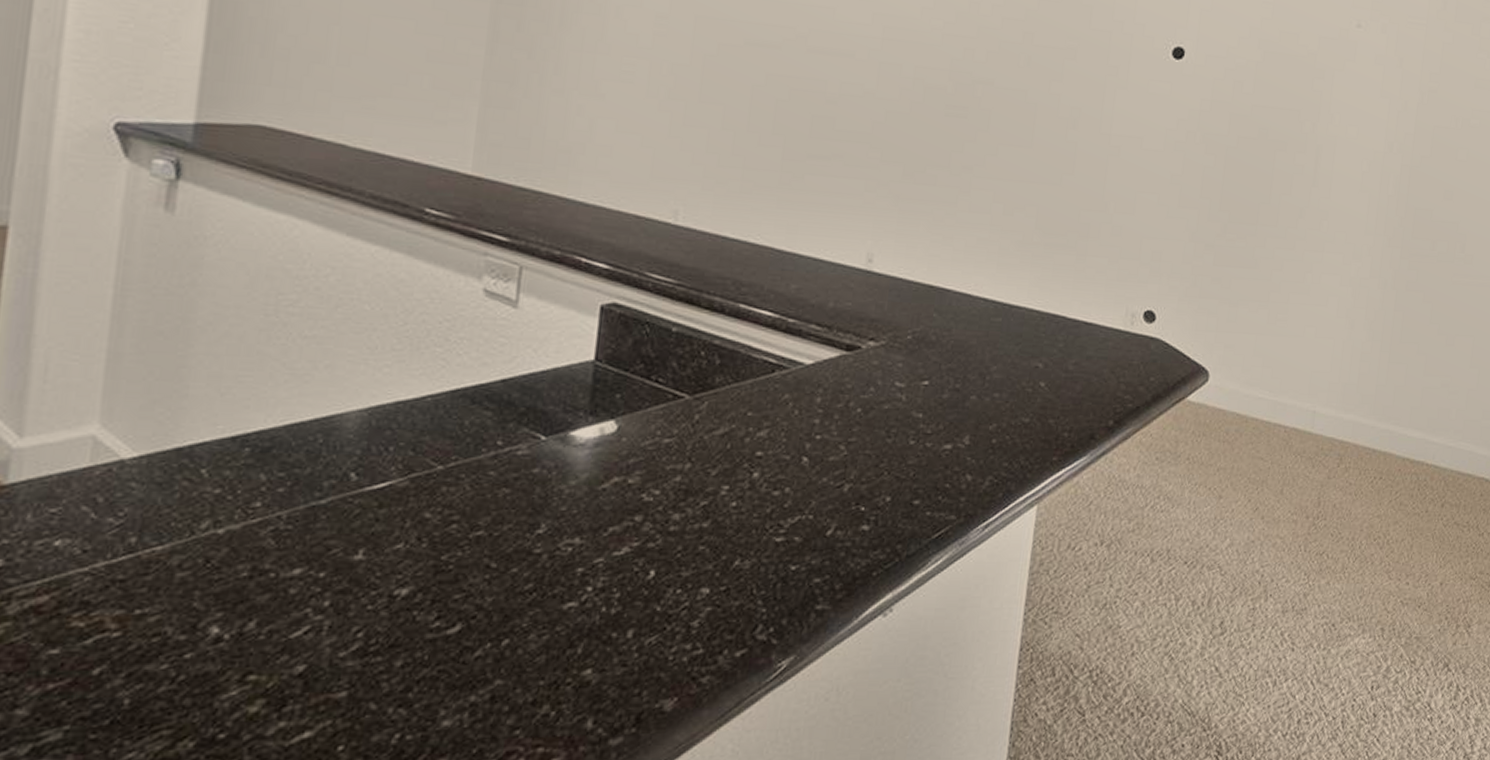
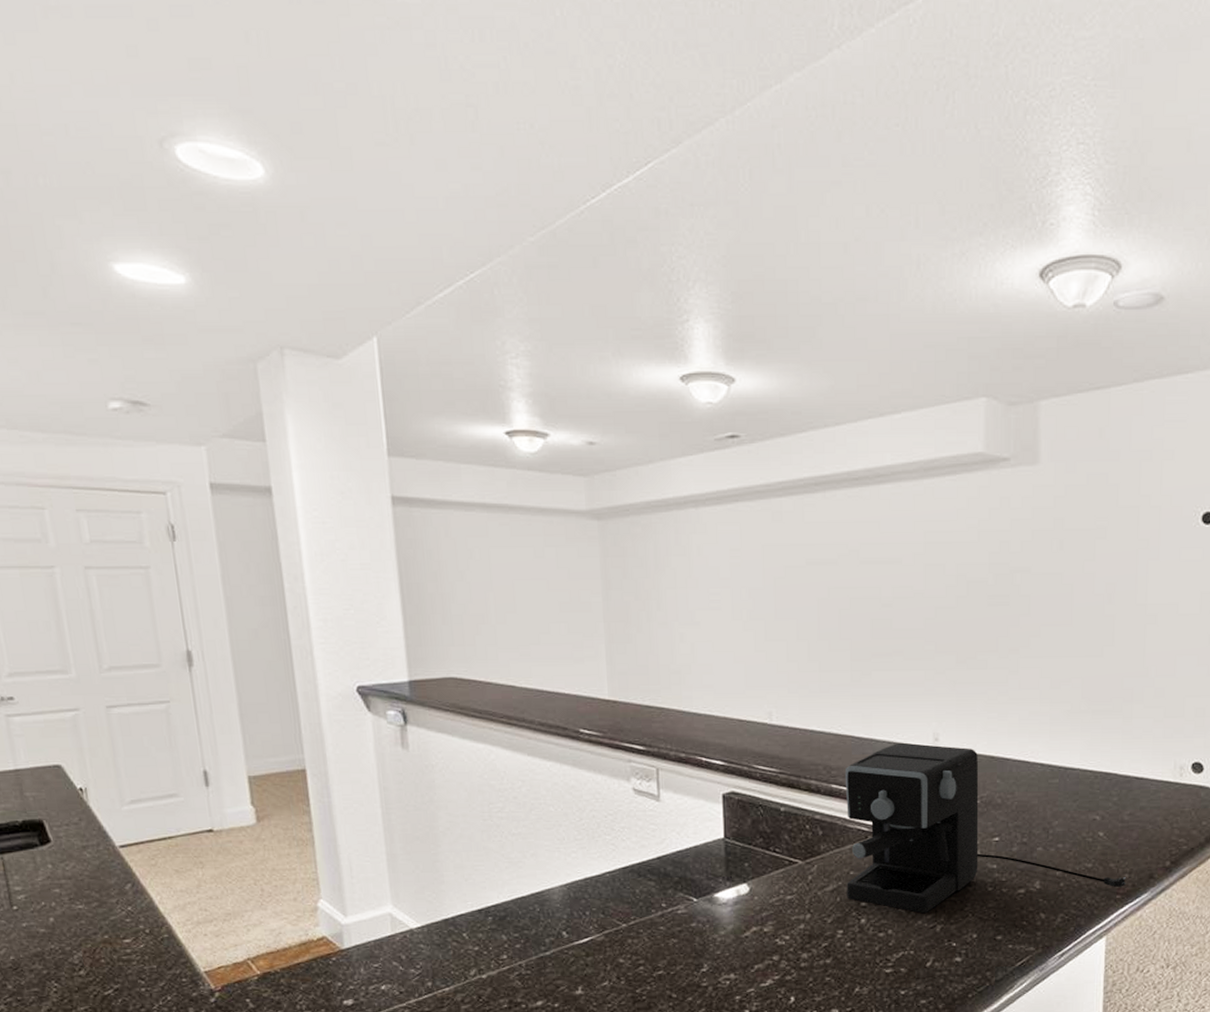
coffee maker: none [739,260,1065,469] -> present [844,742,1126,914]

